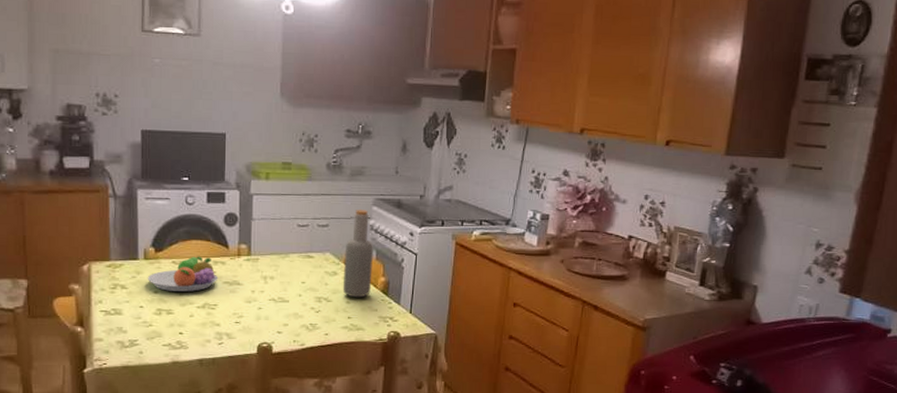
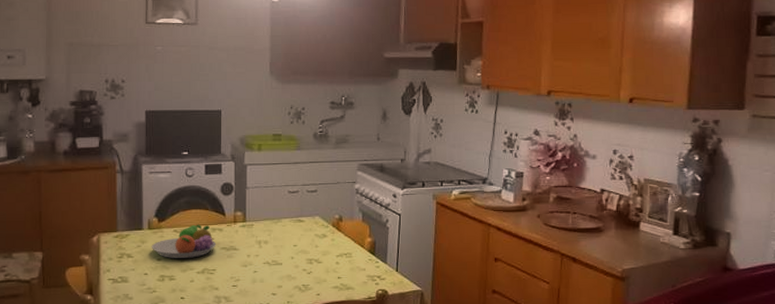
bottle: present [342,210,373,298] -> none [332,175,359,258]

